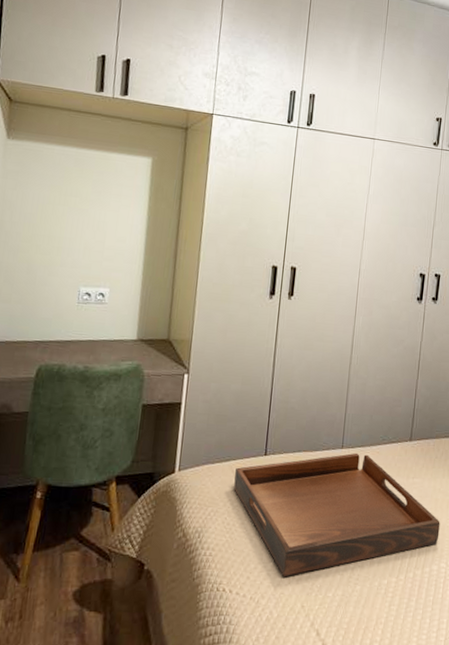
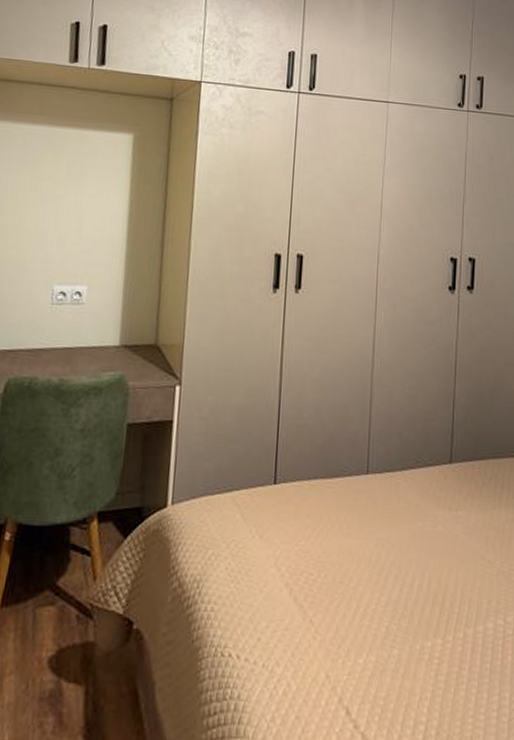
serving tray: present [234,452,440,576] -> none [238,479,494,637]

